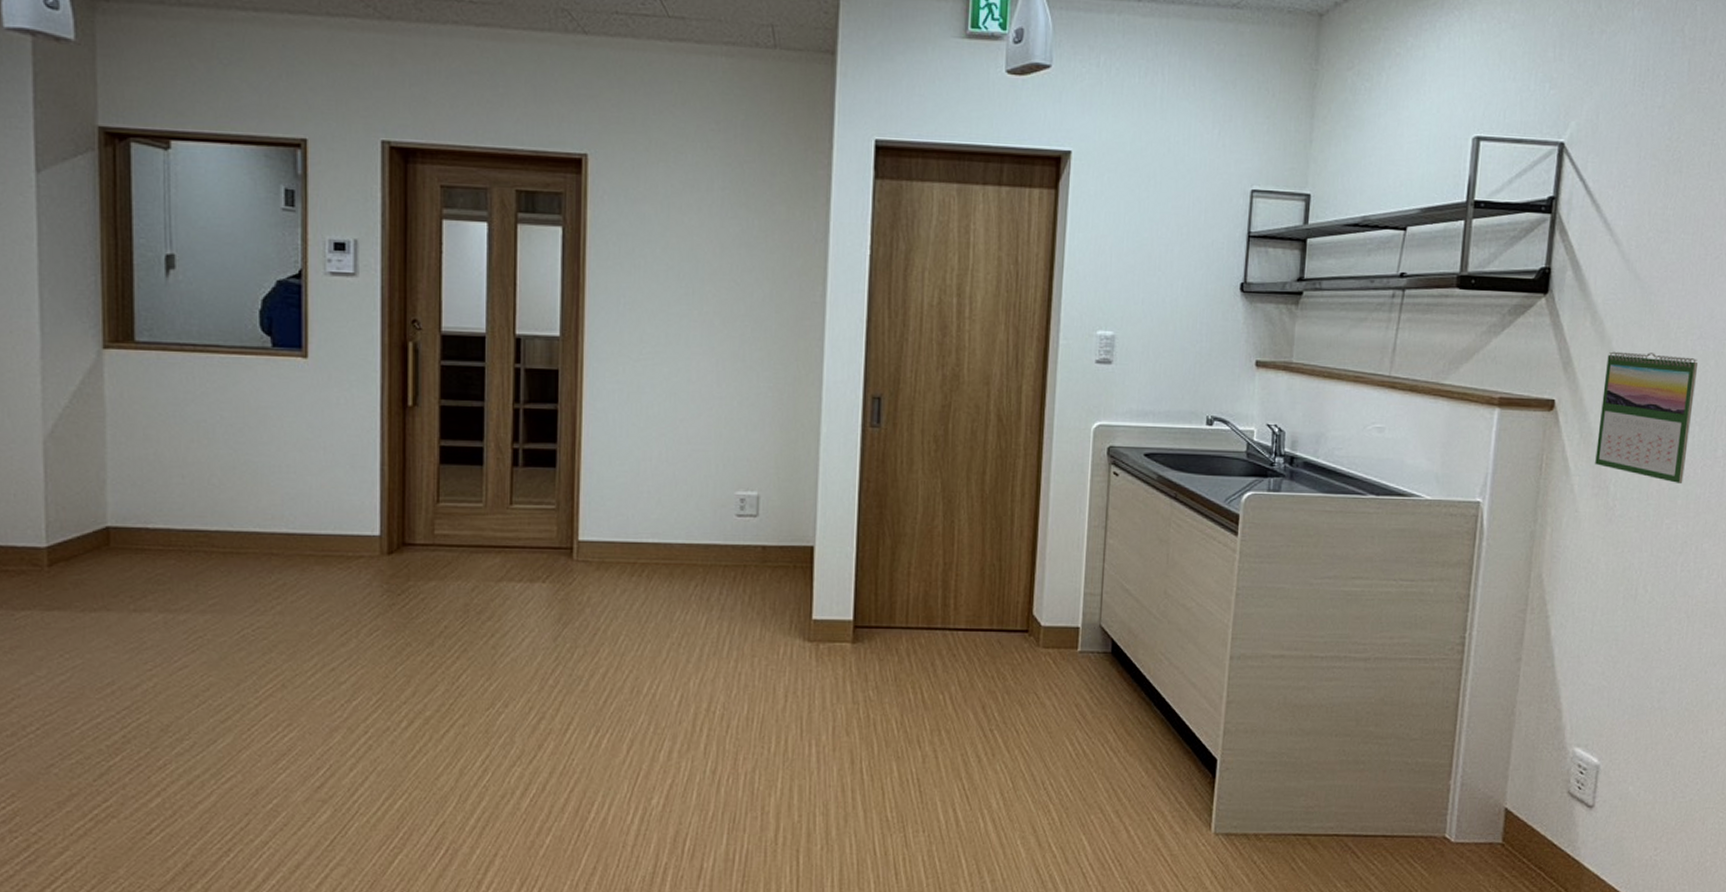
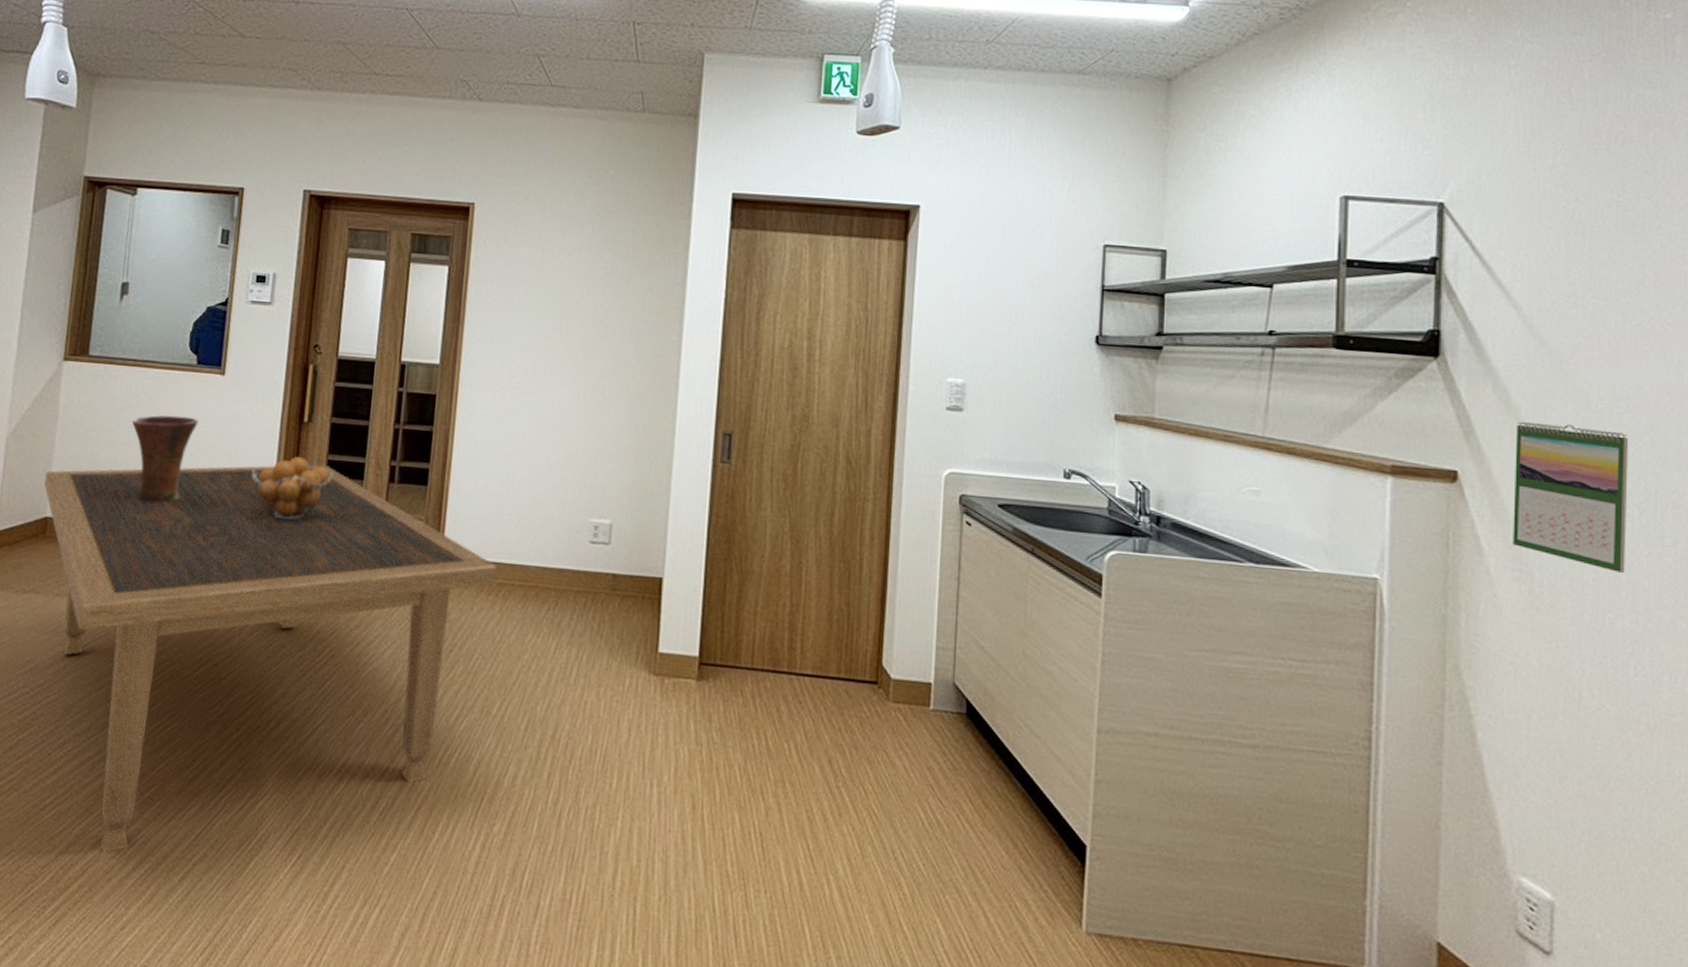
dining table: none [98,451,640,869] -> present [44,464,498,853]
vase: none [200,405,282,503] -> present [132,415,199,503]
fruit basket: none [351,443,447,513] -> present [251,456,333,520]

